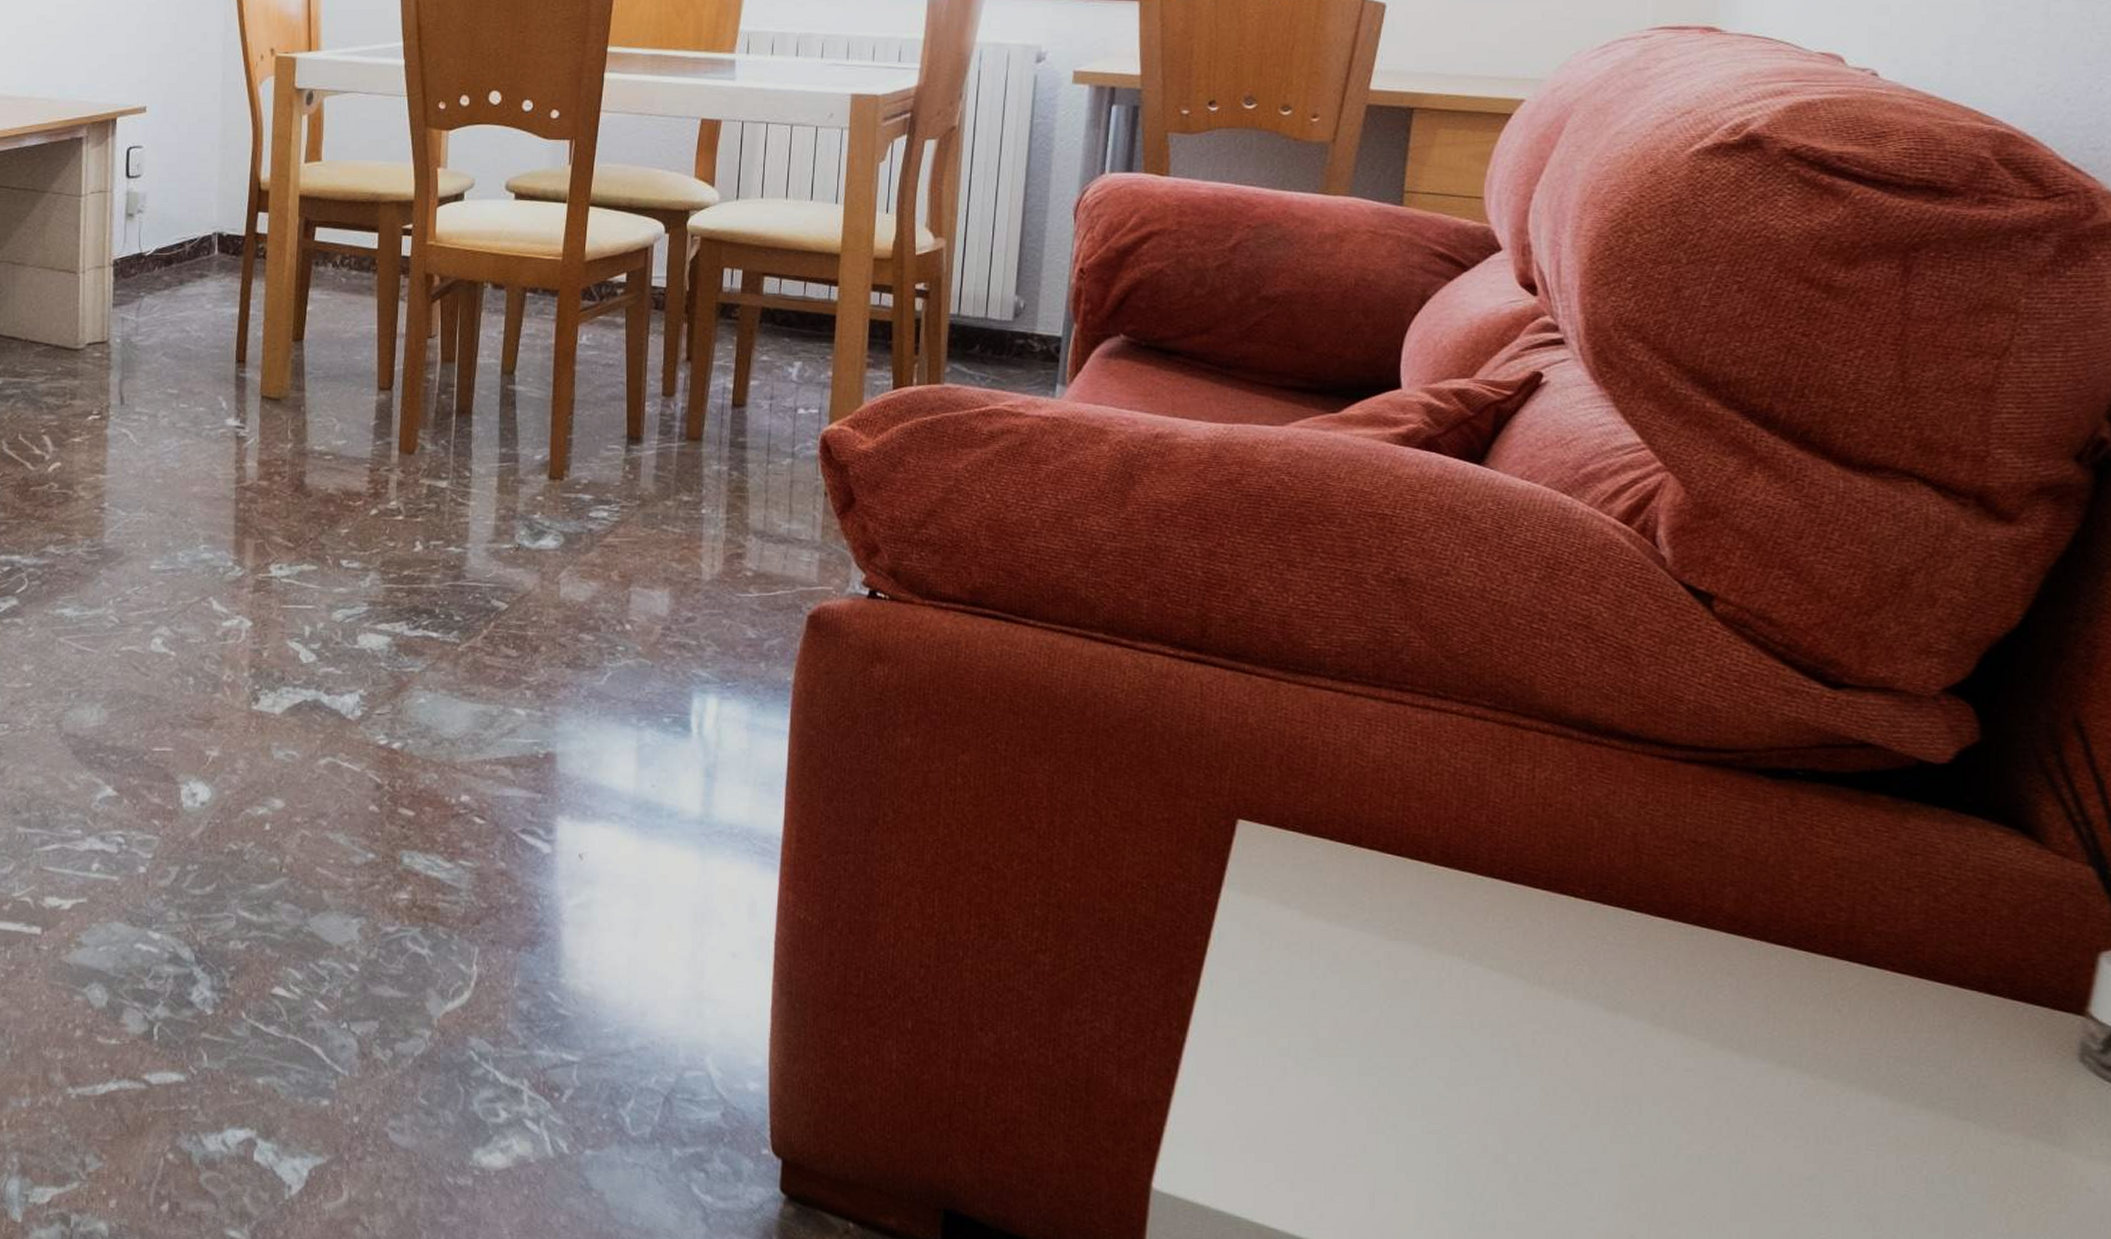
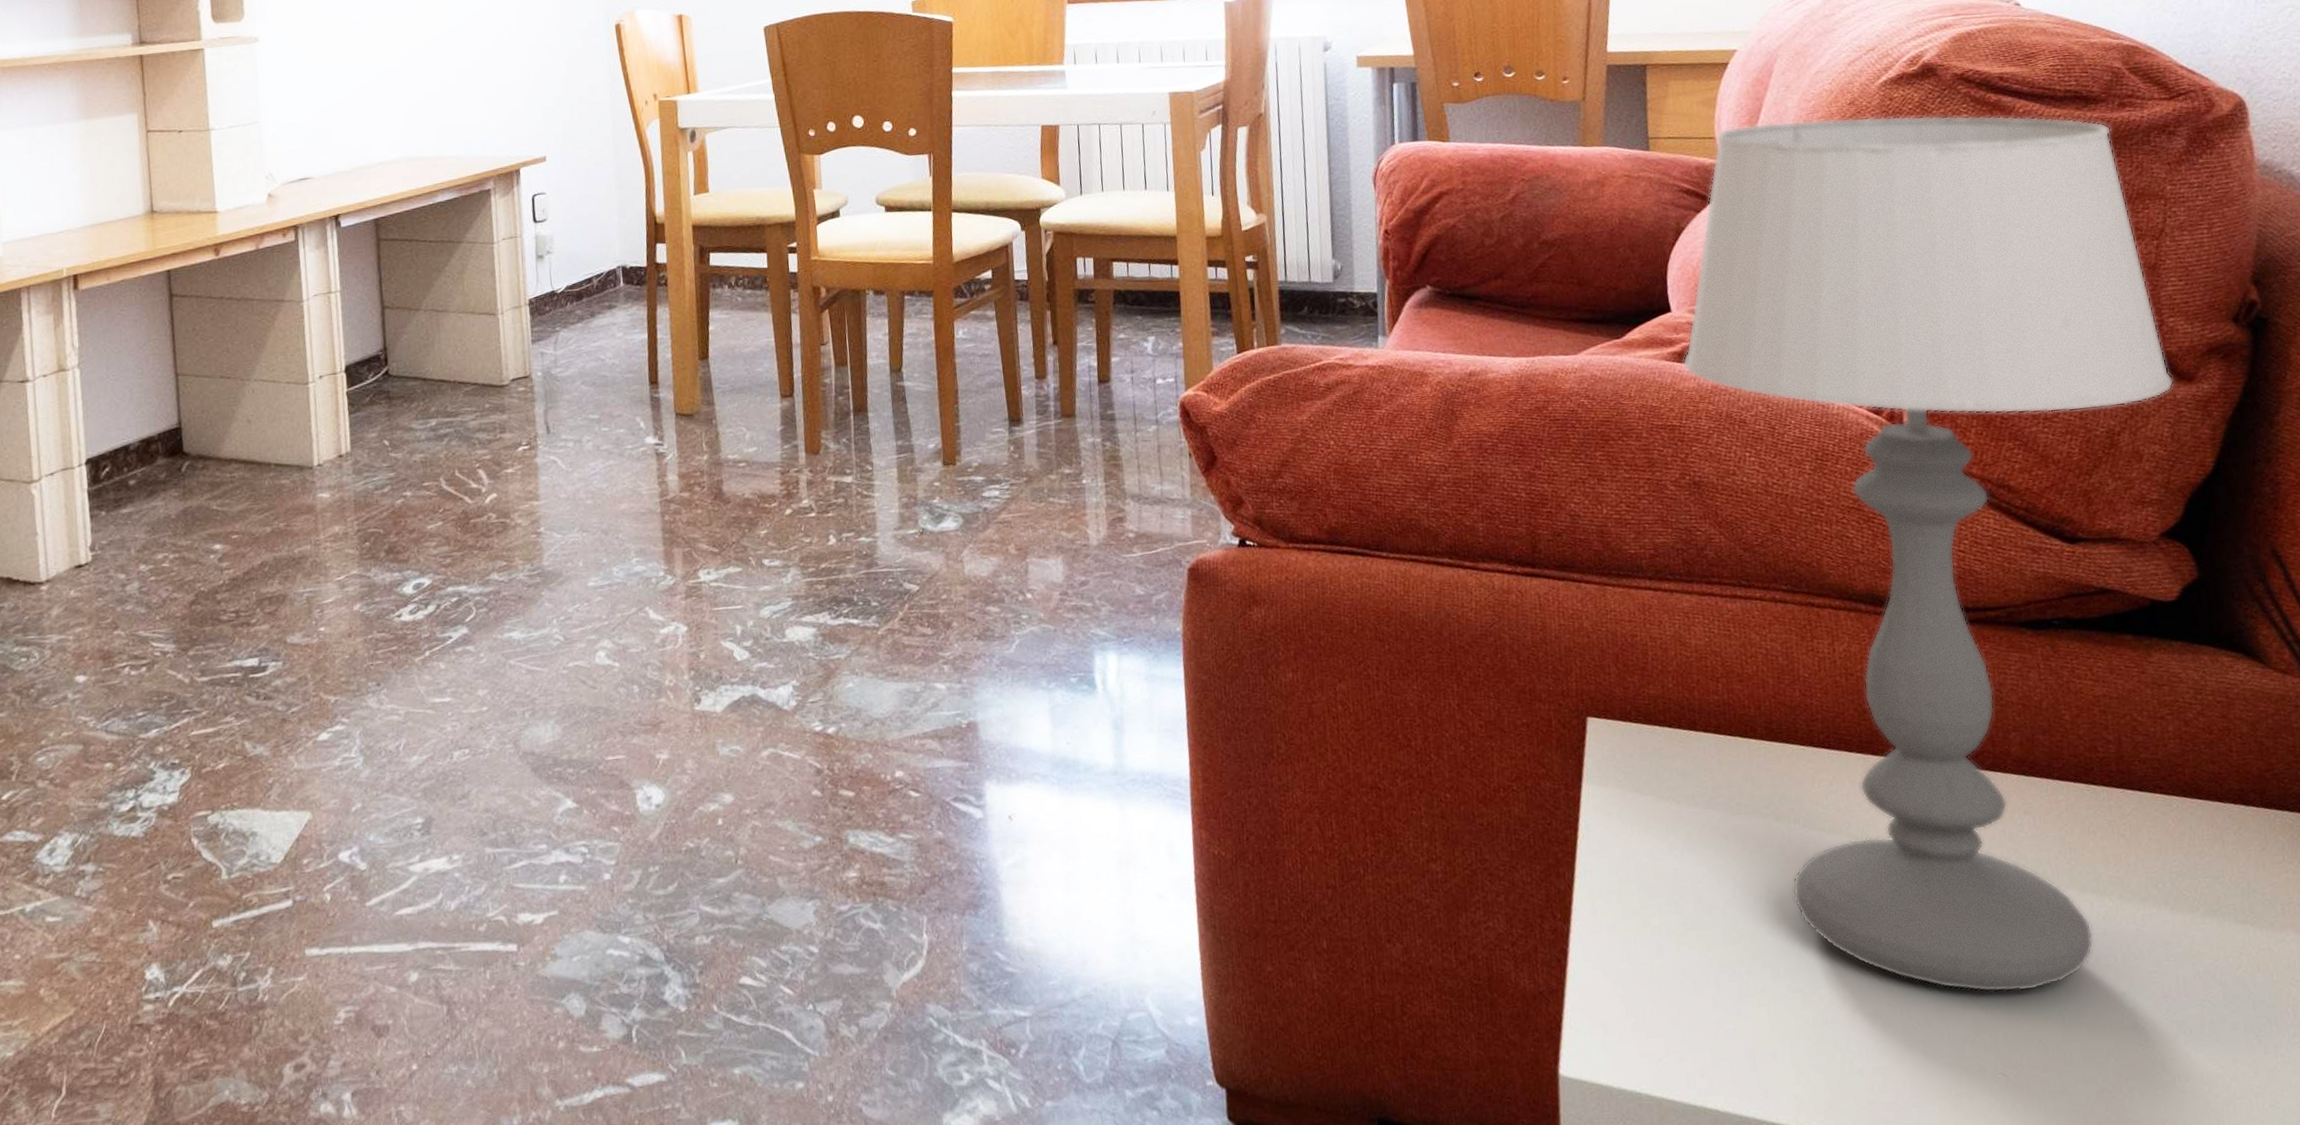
table lamp: none [1406,185,1989,1163] -> present [1682,115,2174,993]

